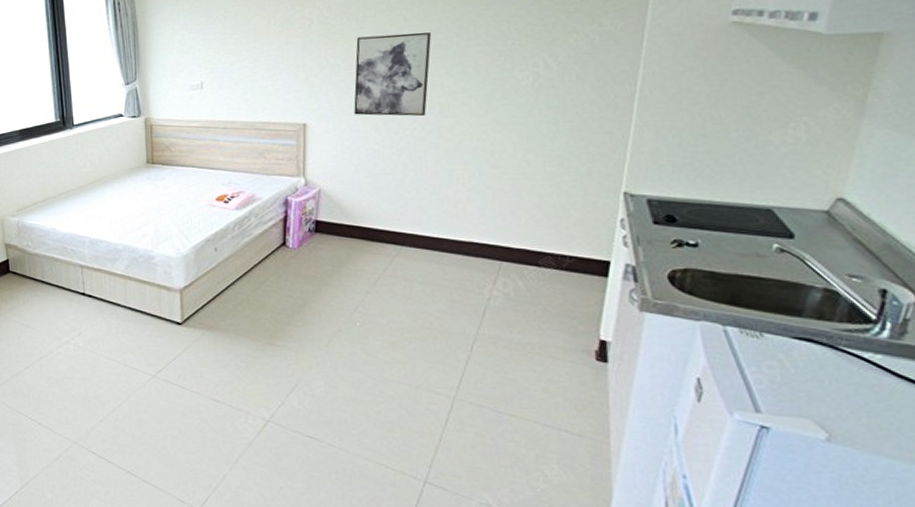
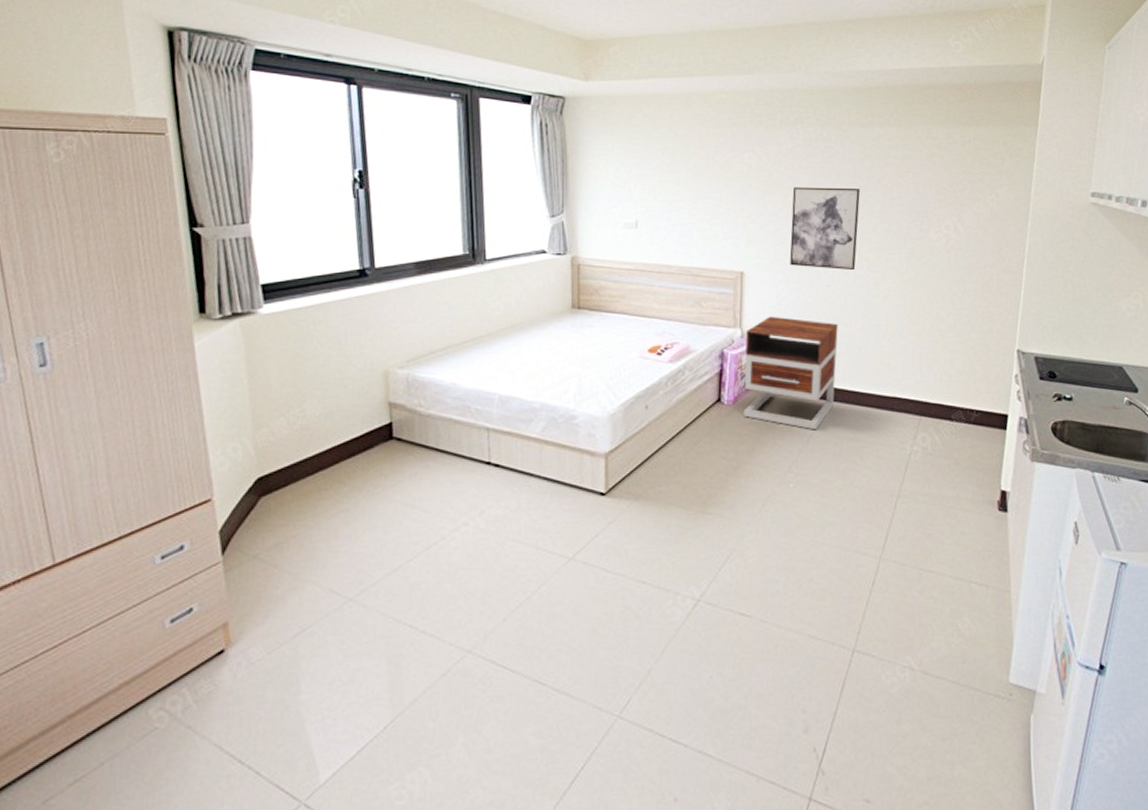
nightstand: none [308,164,407,273] -> present [743,316,838,430]

